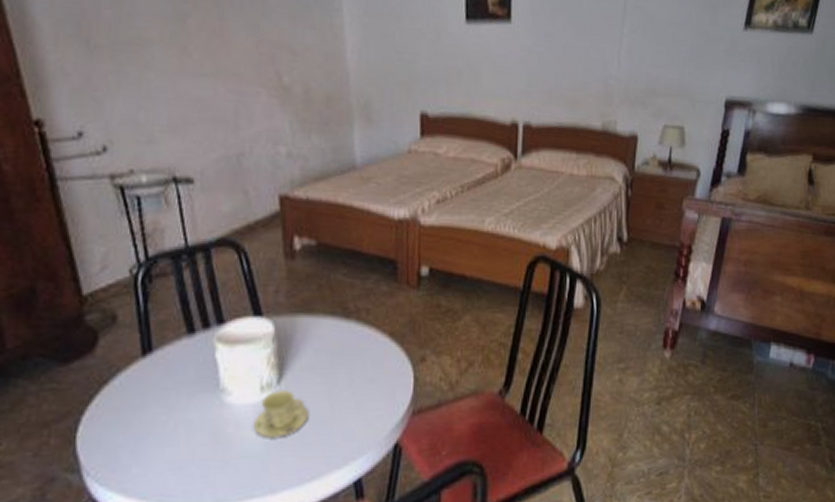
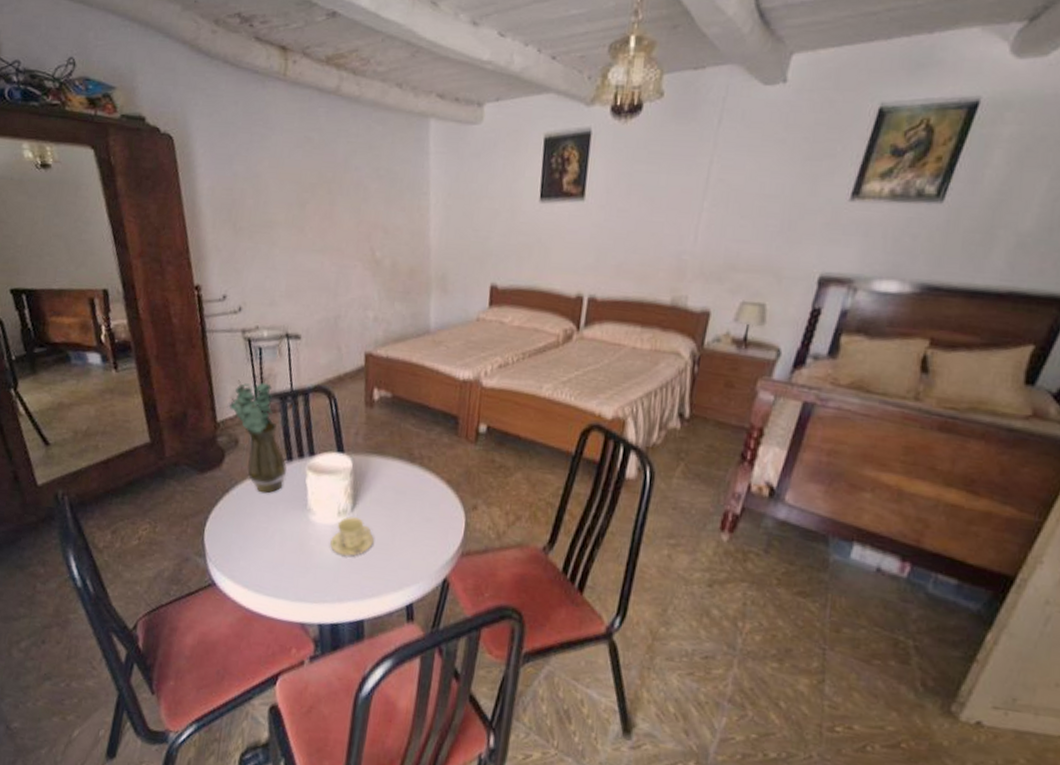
vase: none [98,235,188,378] -> present [228,378,287,494]

